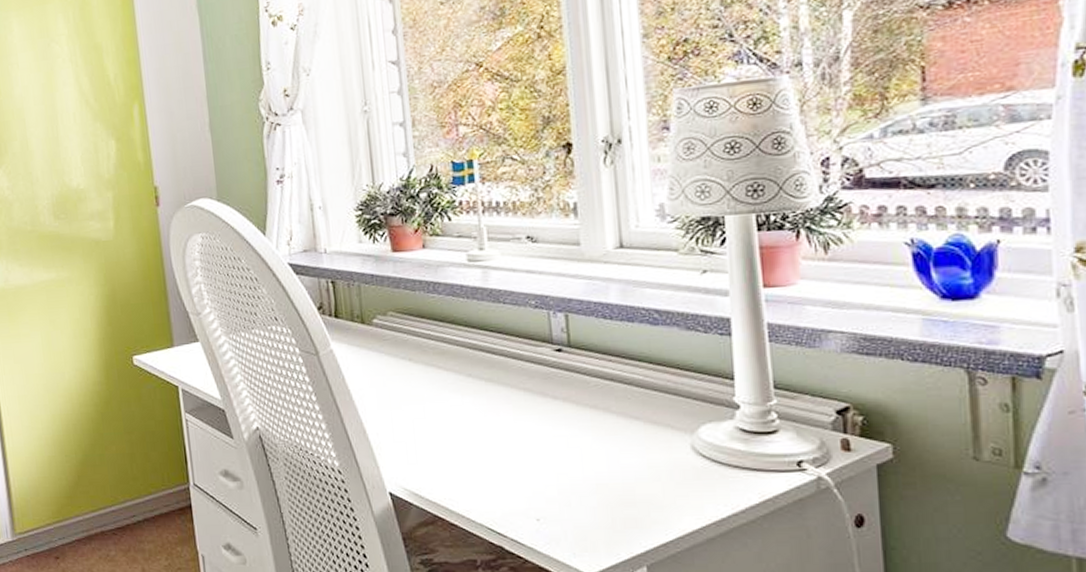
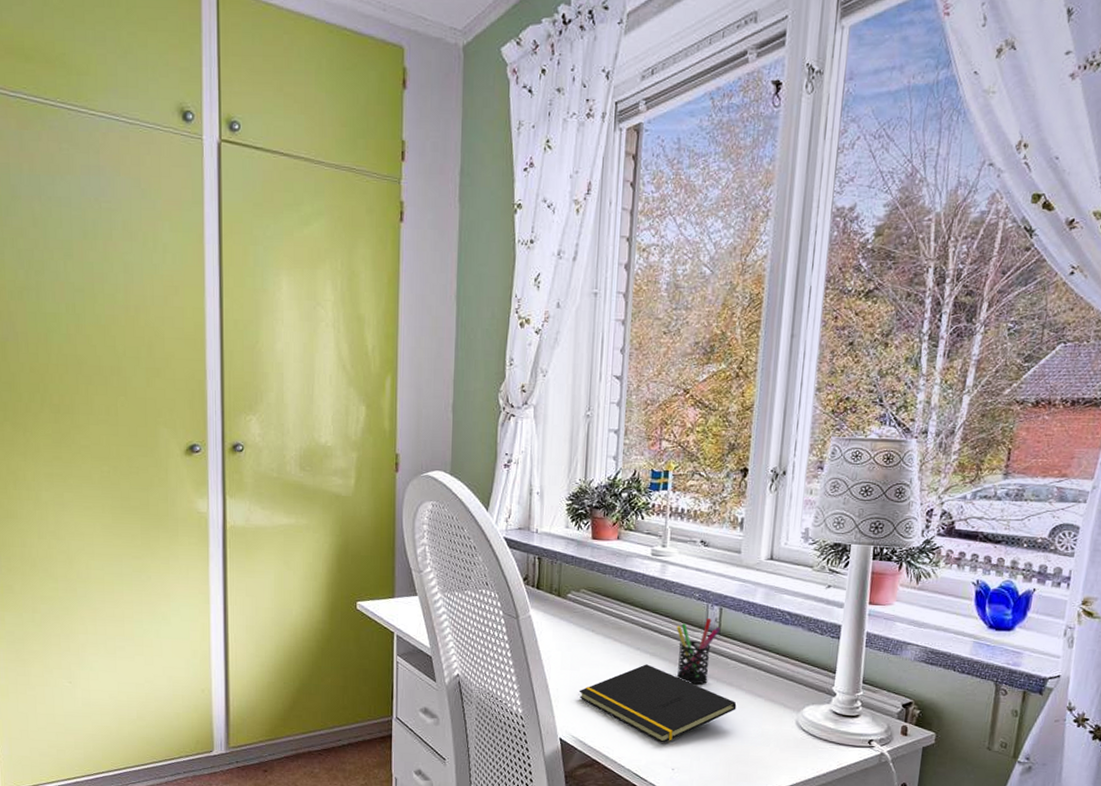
notepad: none [404,393,608,488] -> present [579,664,737,743]
pen holder: none [513,329,571,412] -> present [676,618,721,685]

